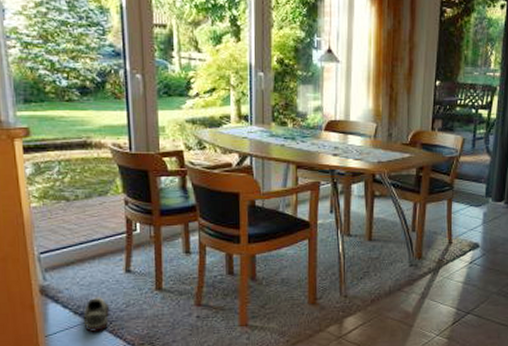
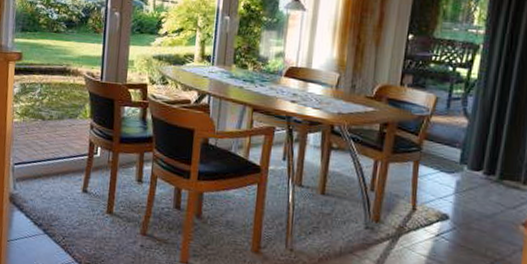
shoe: present [84,297,110,333] -> none [41,211,65,245]

